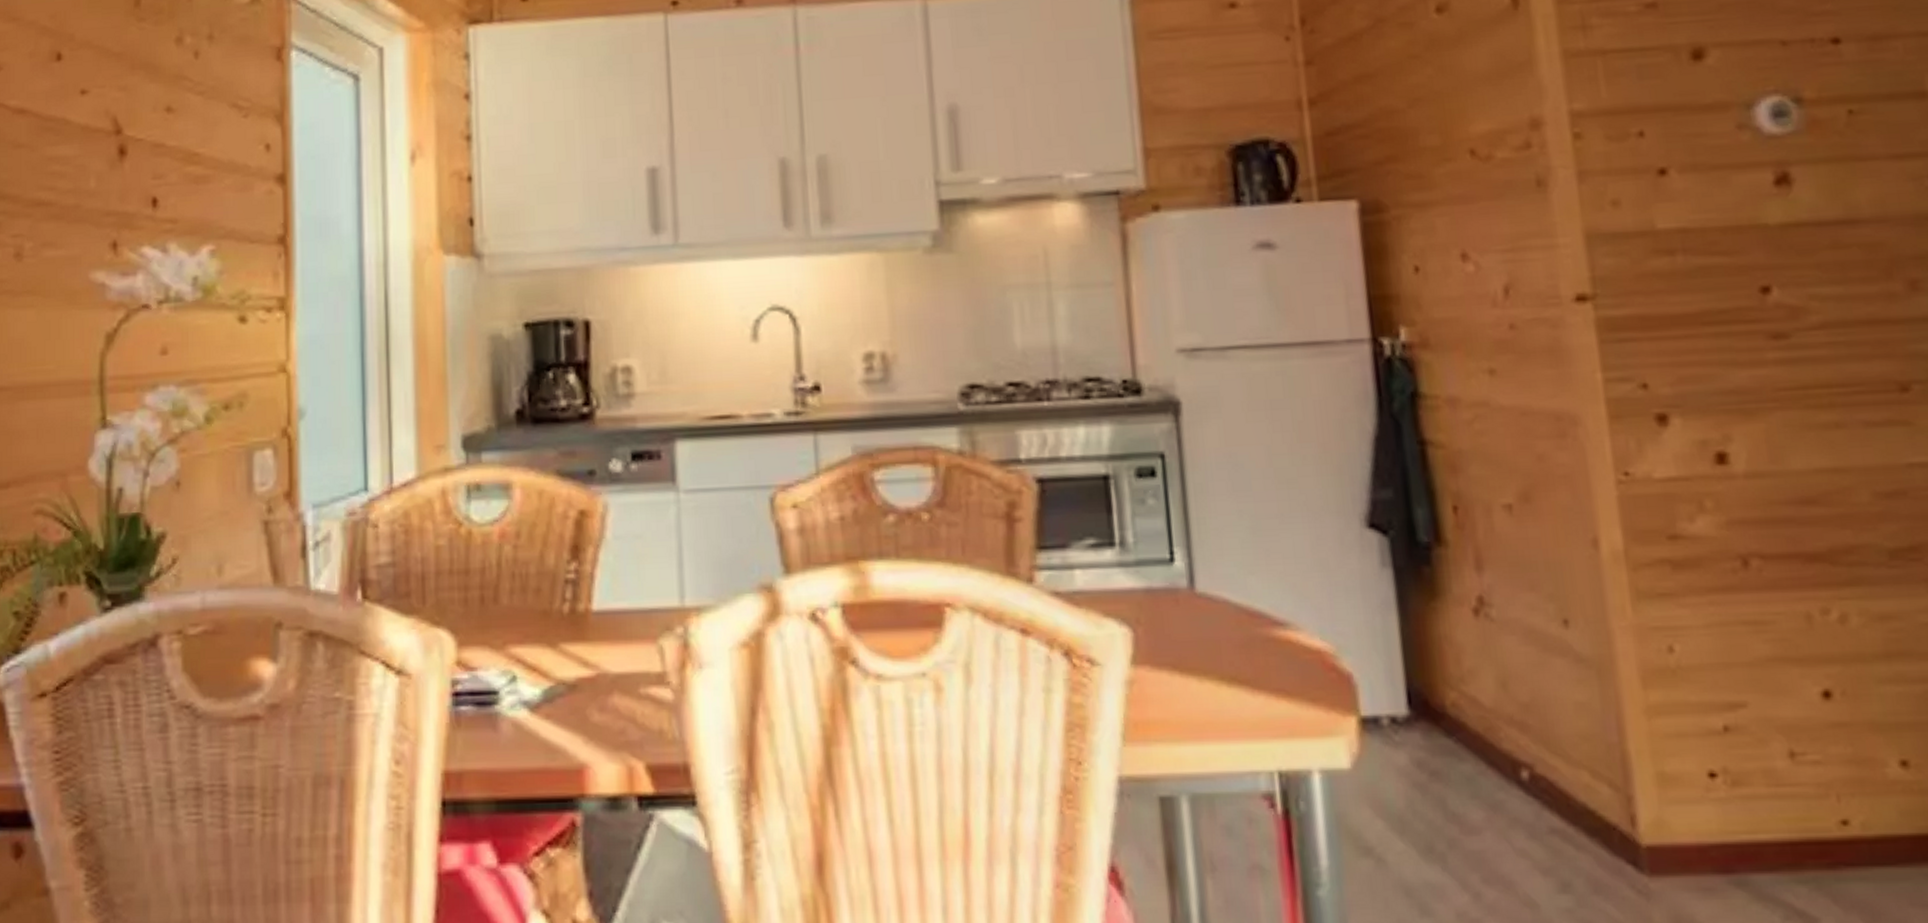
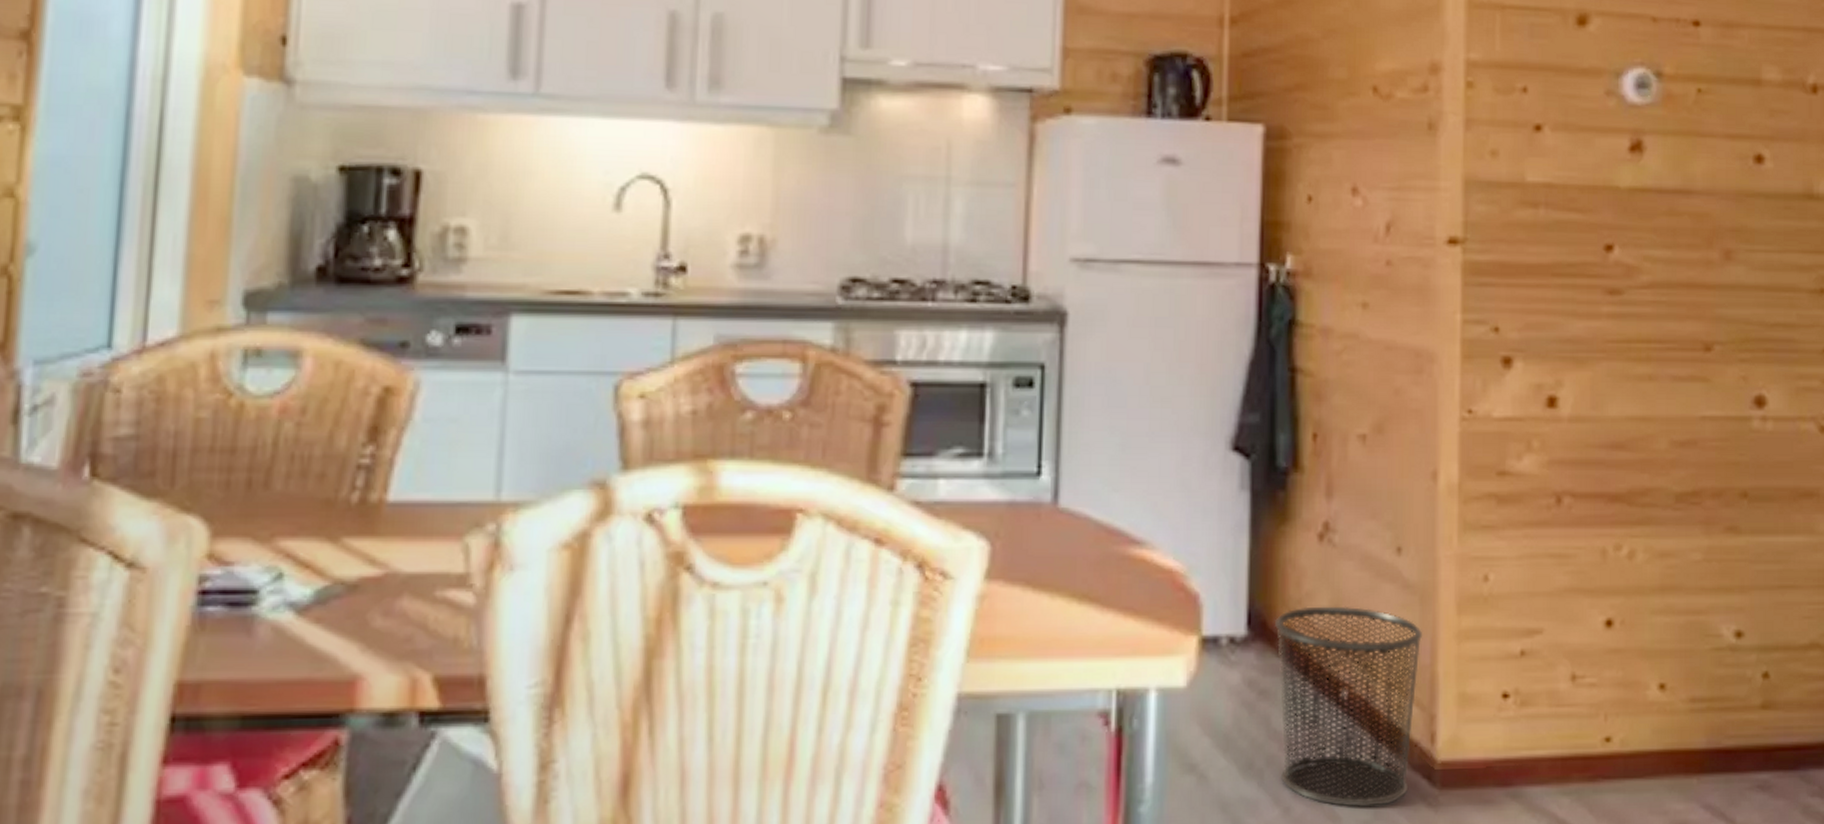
waste bin: none [1438,682,1611,895] -> present [1275,606,1423,808]

